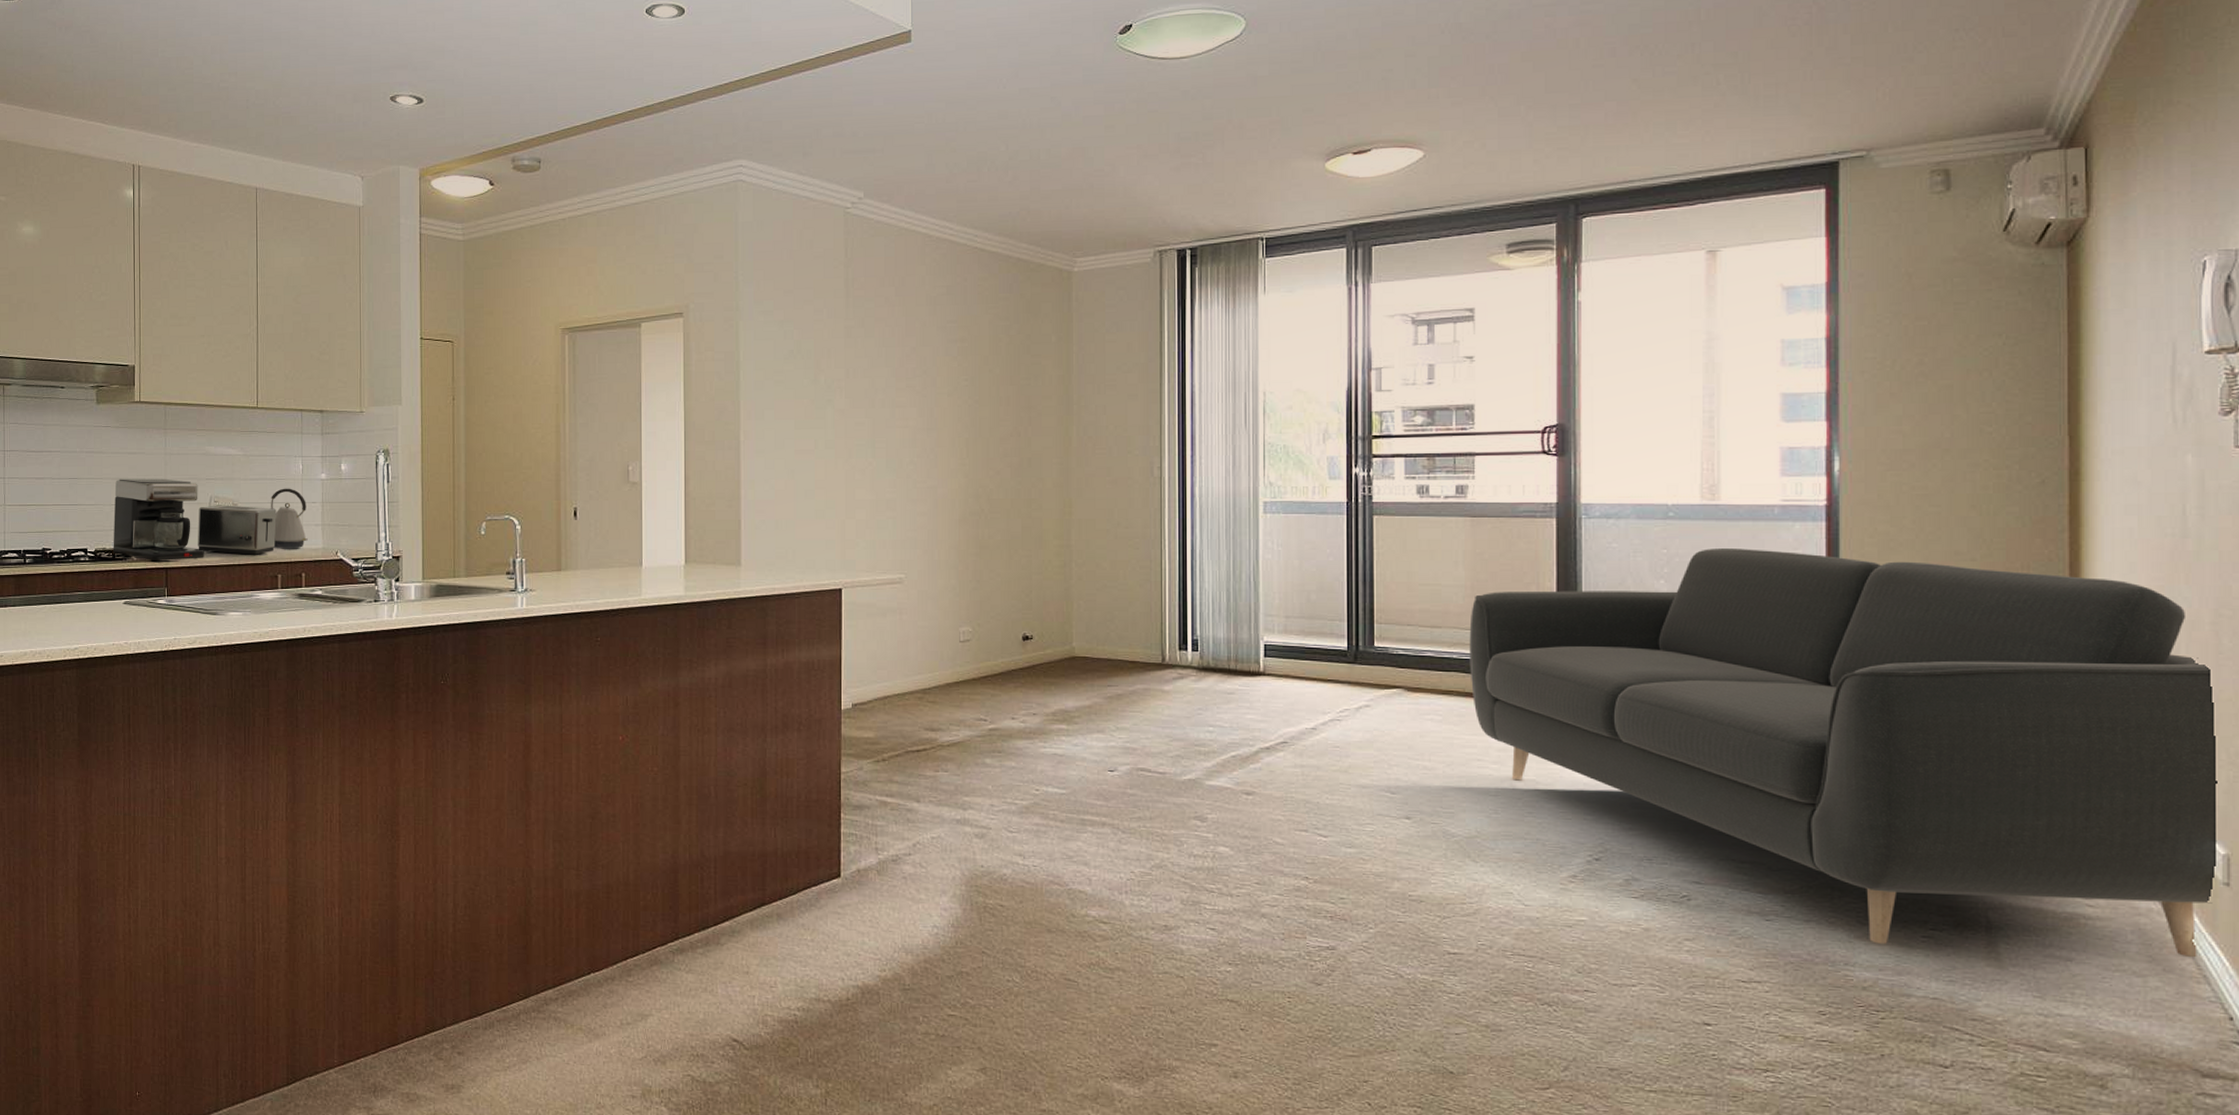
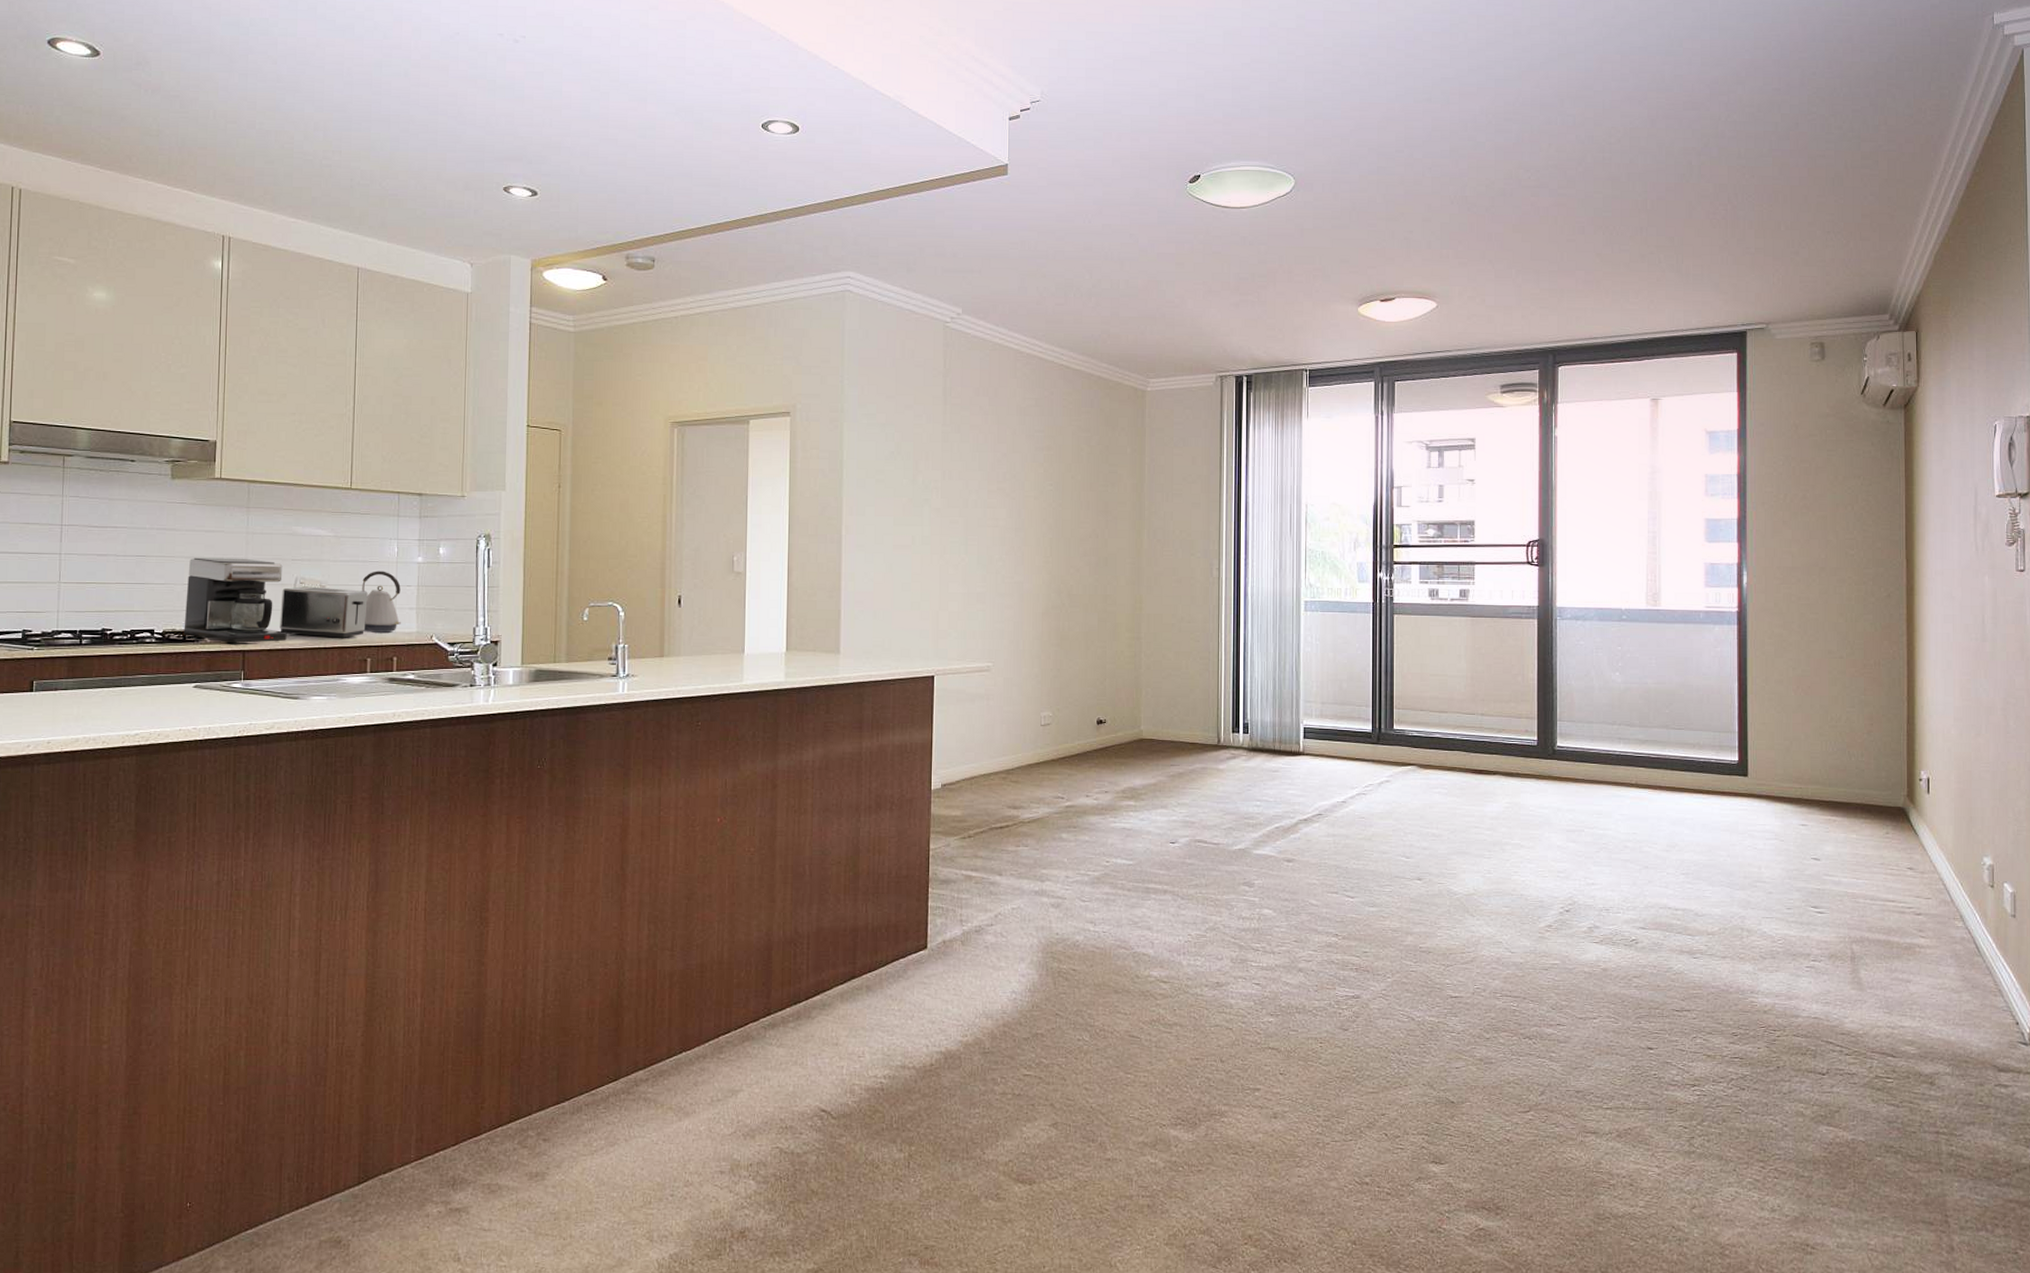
sofa: present [1469,549,2217,958] -> none [1469,646,2007,976]

